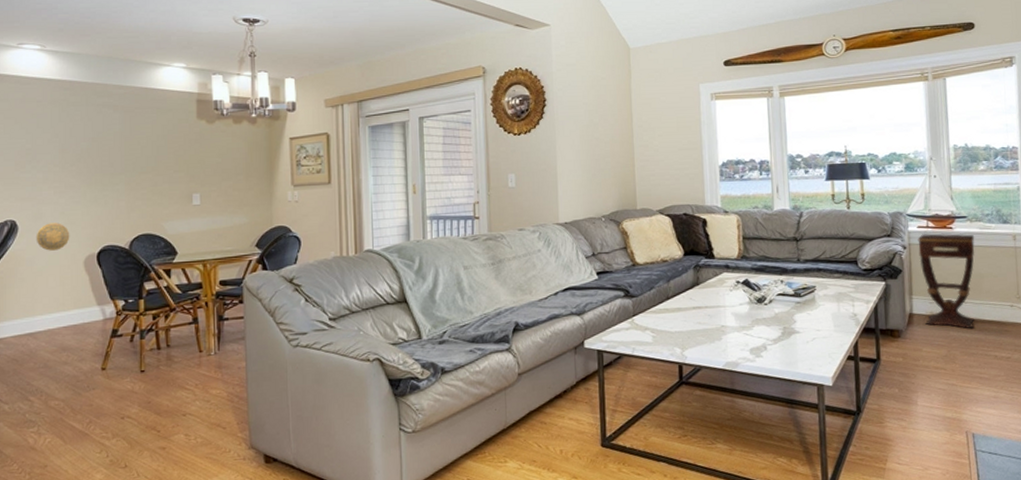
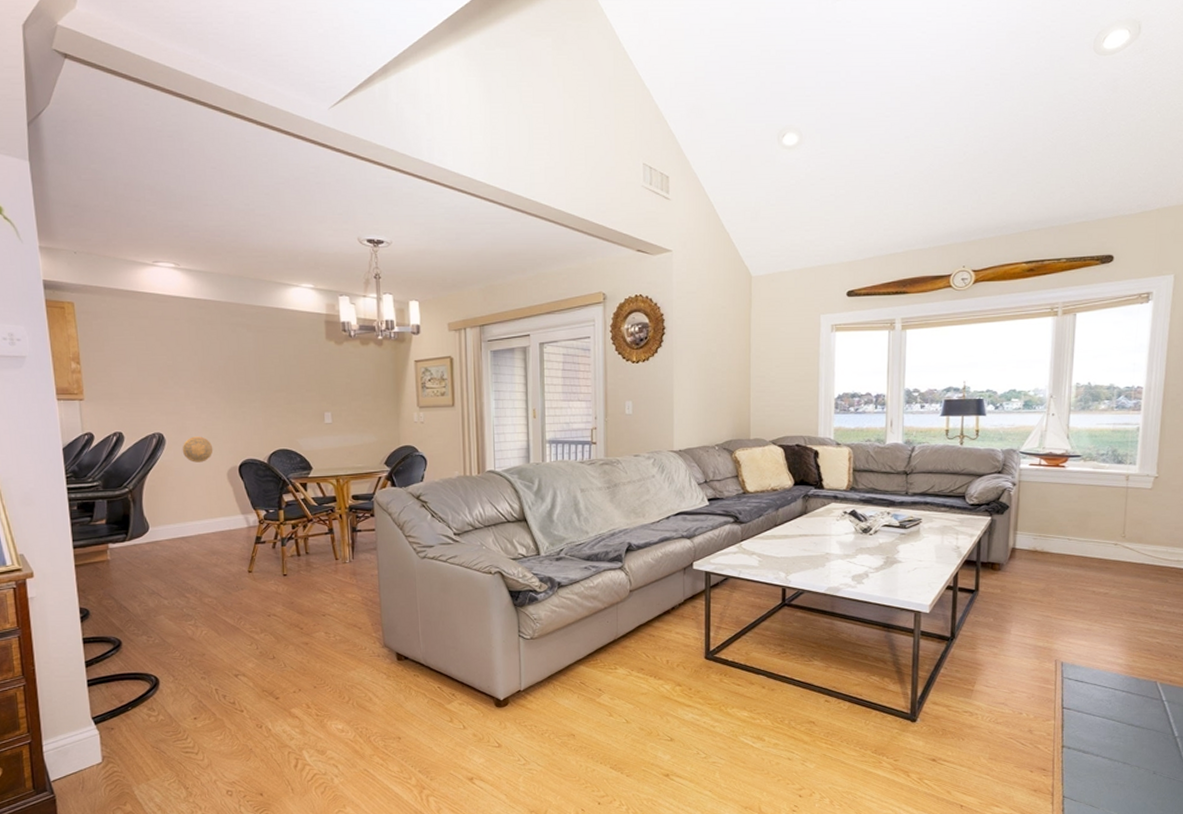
side table: present [918,233,975,329] -> none [1027,471,1087,565]

